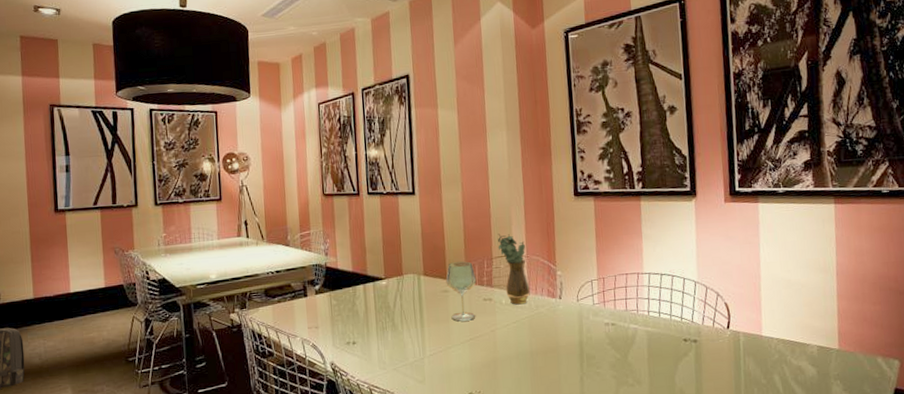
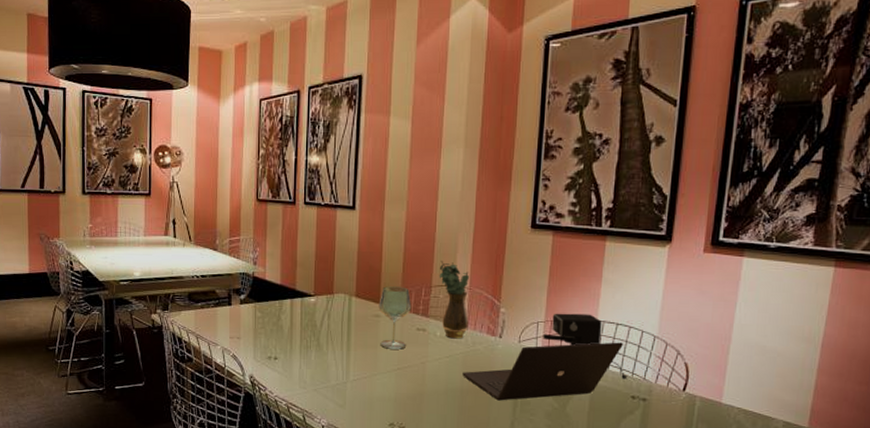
laptop: none [530,290,669,358] -> present [462,342,623,401]
coffee maker: none [598,268,678,325] -> present [543,313,628,380]

